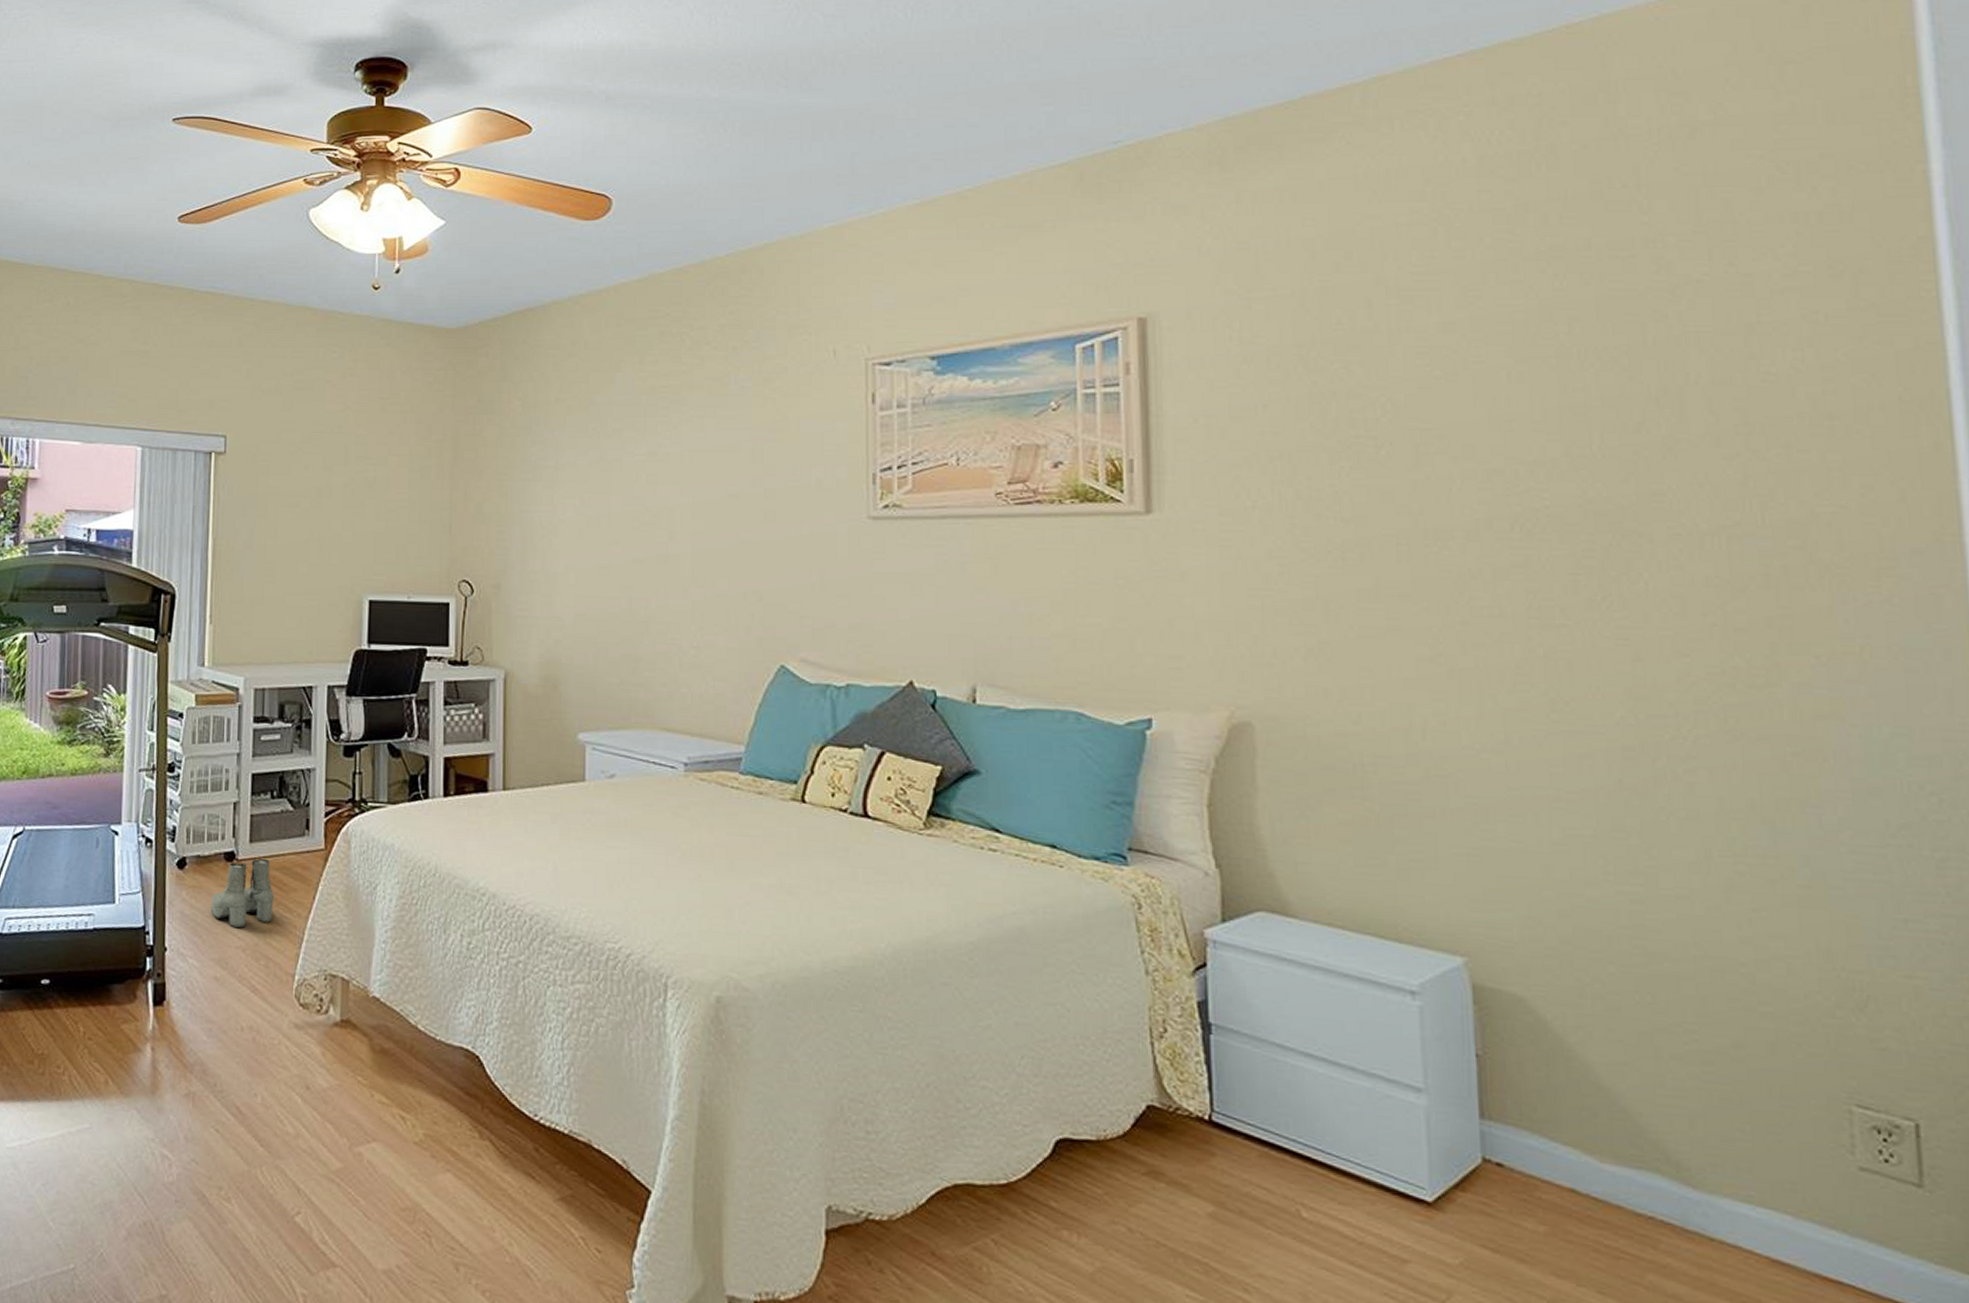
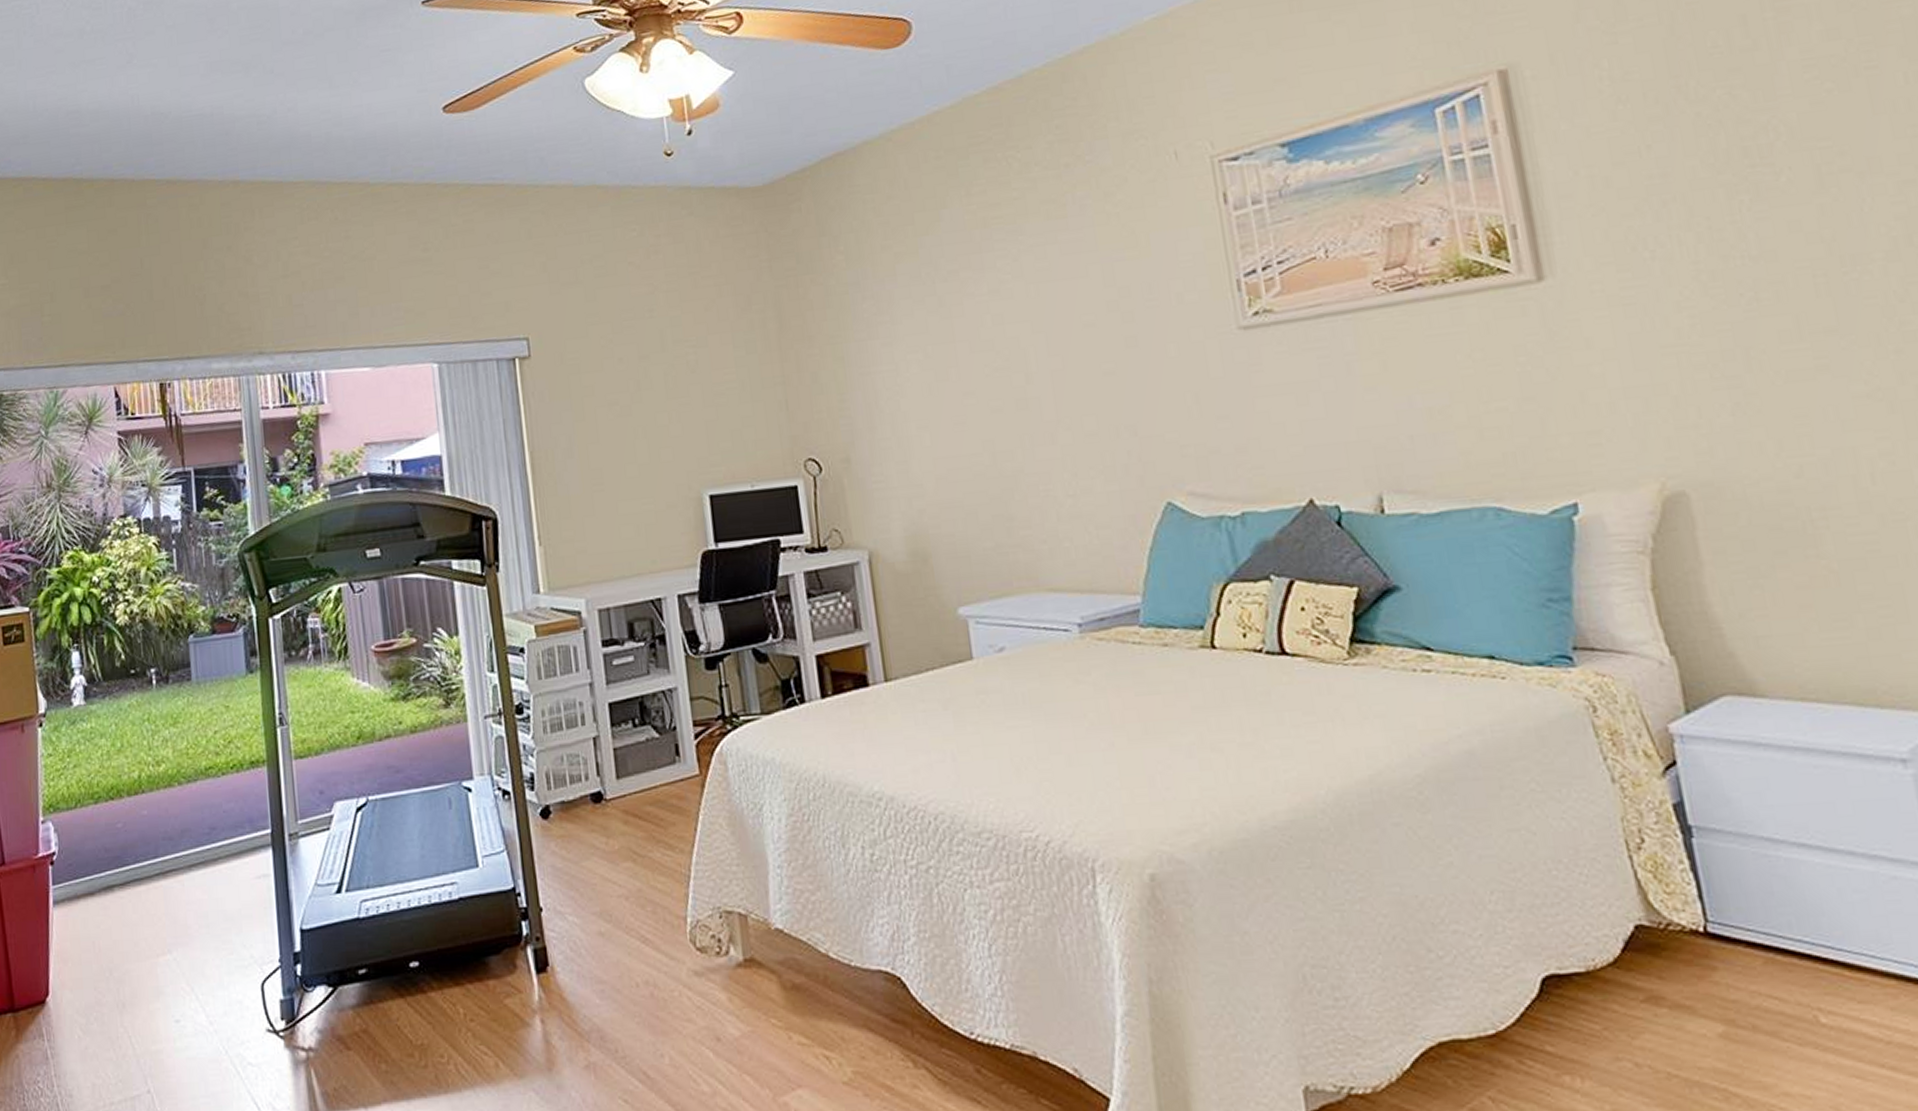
boots: present [210,859,275,929] -> none [584,795,654,875]

